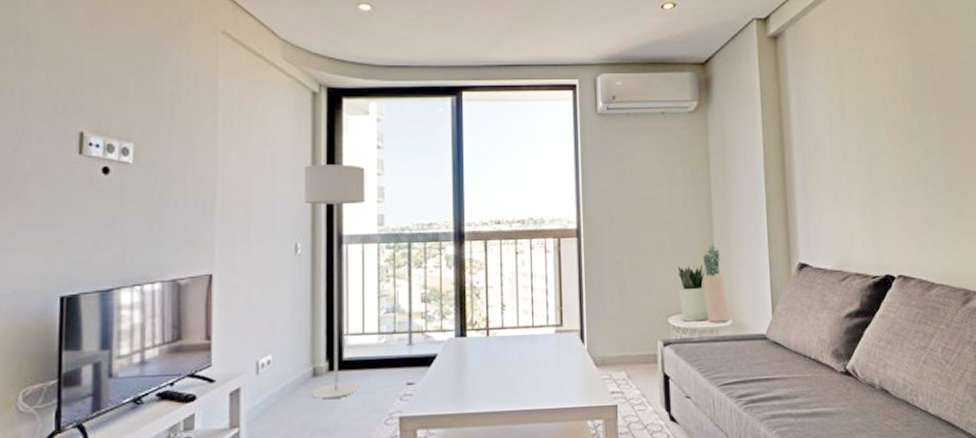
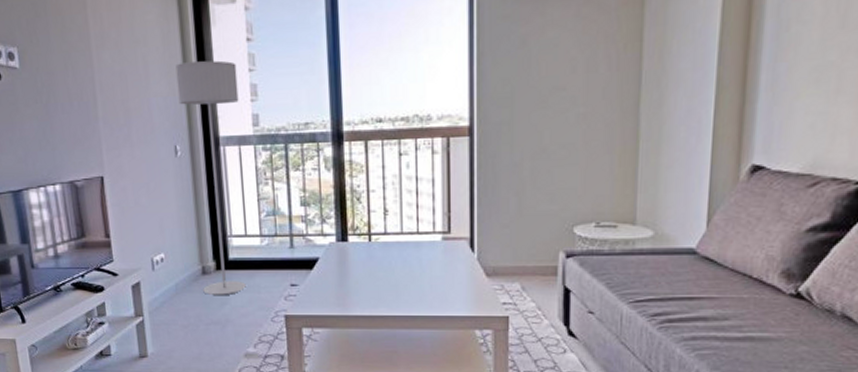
planter: present [677,264,709,322] -> none [586,166,626,232]
vase: present [702,244,730,322] -> none [620,142,651,233]

